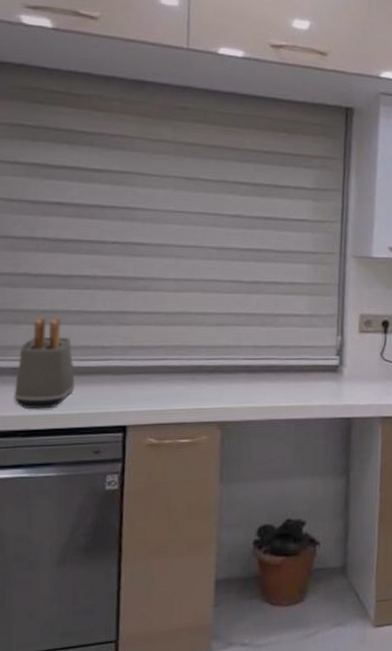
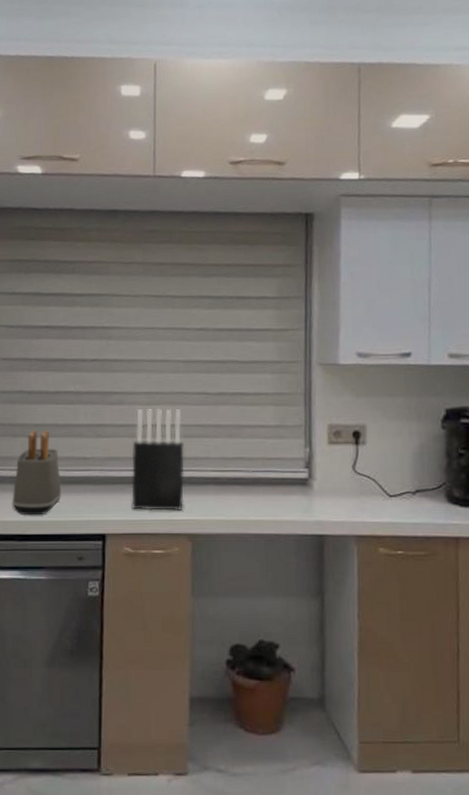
knife block: none [156,296,216,400] -> present [131,408,185,511]

